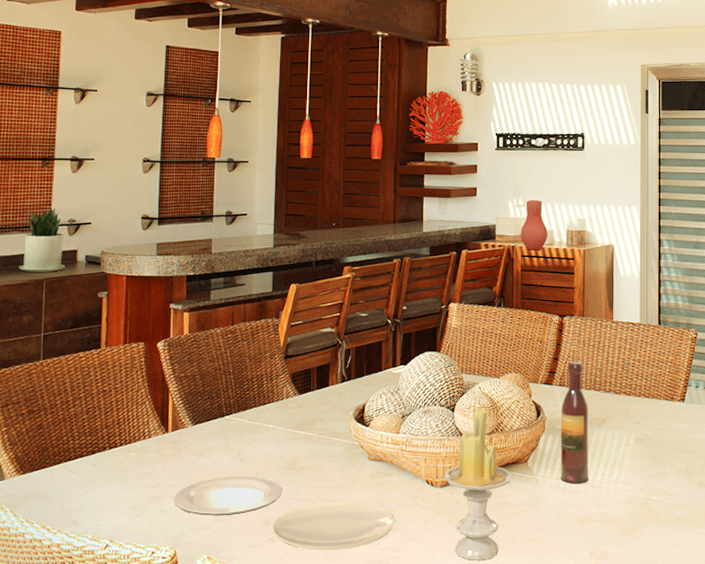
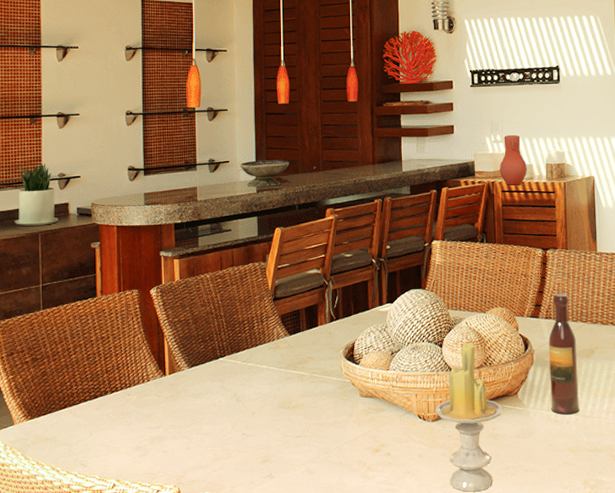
plate: present [174,476,283,516] -> none [175,415,279,455]
decorative bowl: none [258,214,308,242] -> present [240,159,289,188]
plate: present [272,500,394,551] -> none [271,436,389,485]

